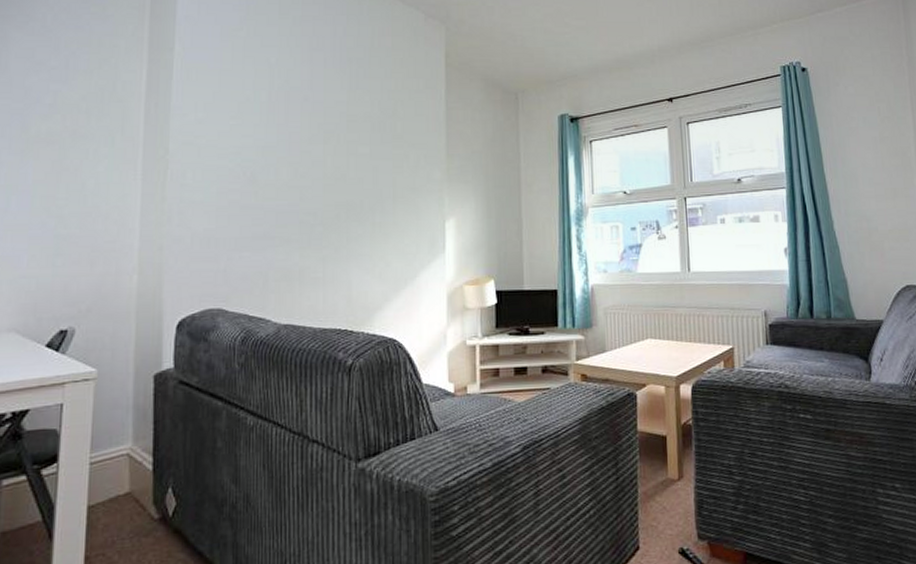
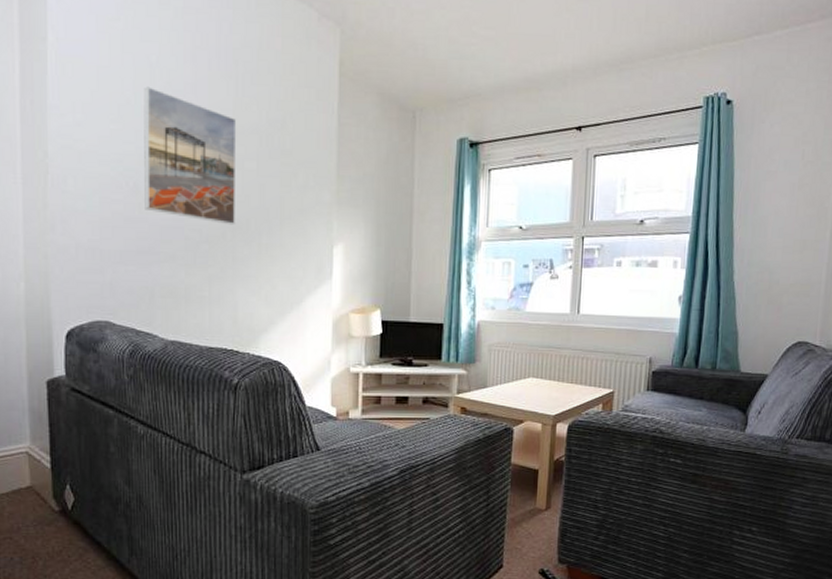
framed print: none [261,85,351,207] -> present [143,86,237,226]

